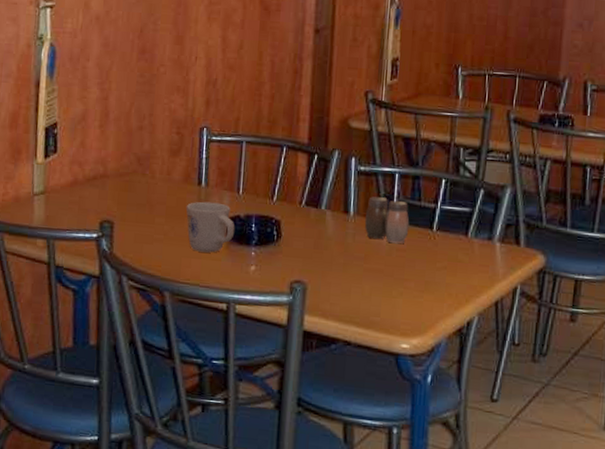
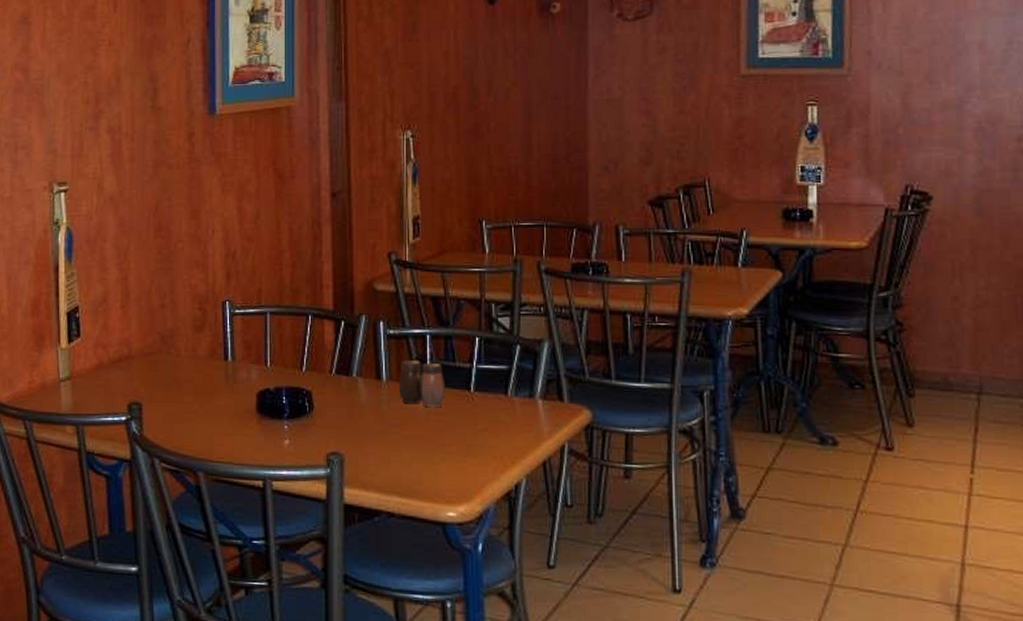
mug: present [185,201,235,253] -> none [214,376,266,429]

